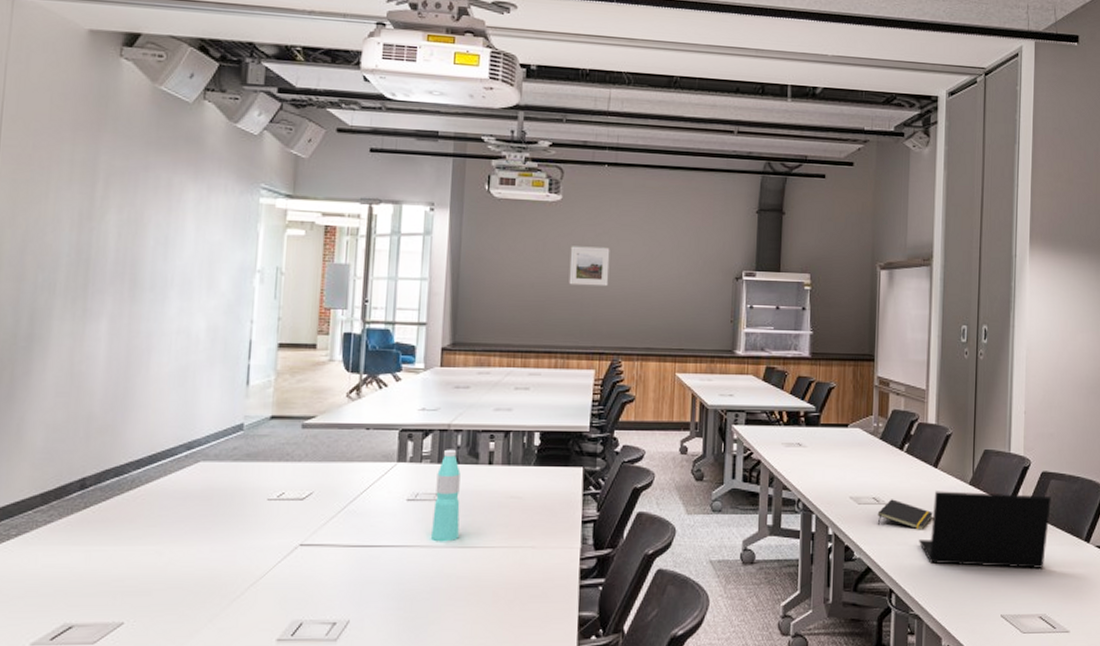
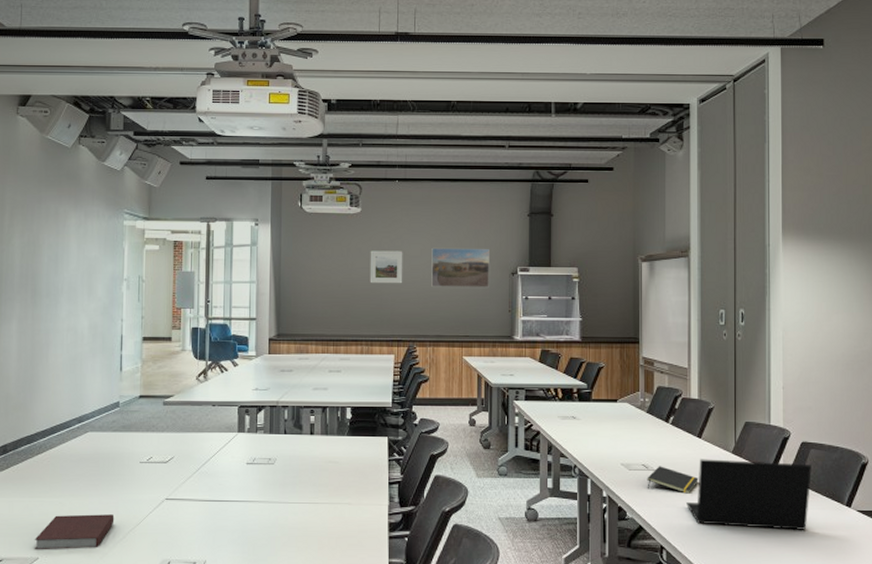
notebook: none [117,565,231,613] -> present [34,514,115,550]
water bottle: present [431,449,461,542] -> none [267,422,290,498]
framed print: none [642,245,711,294] -> present [431,247,489,287]

